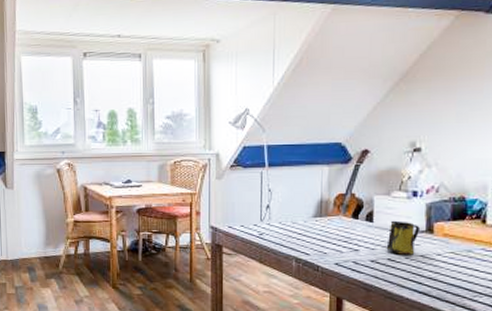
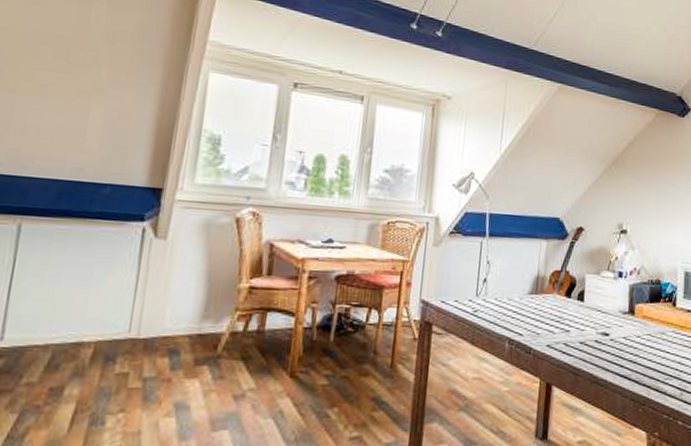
mug: present [386,220,420,255] -> none [594,300,623,337]

